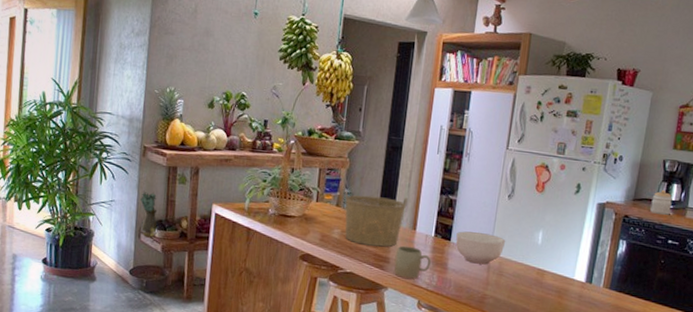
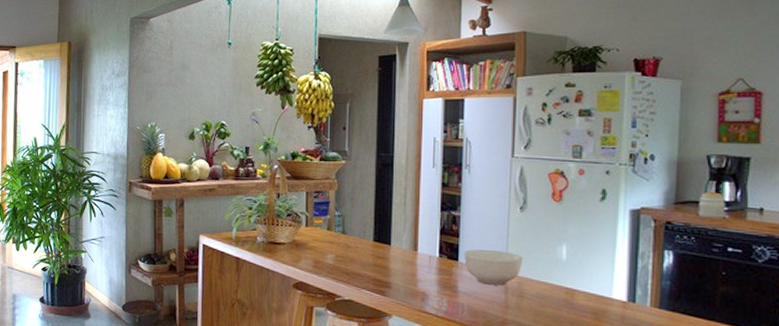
vase: present [140,190,158,238] -> none [129,225,147,273]
basket: present [344,191,408,247] -> none [335,213,405,271]
mug: present [394,245,432,279] -> none [396,268,439,305]

